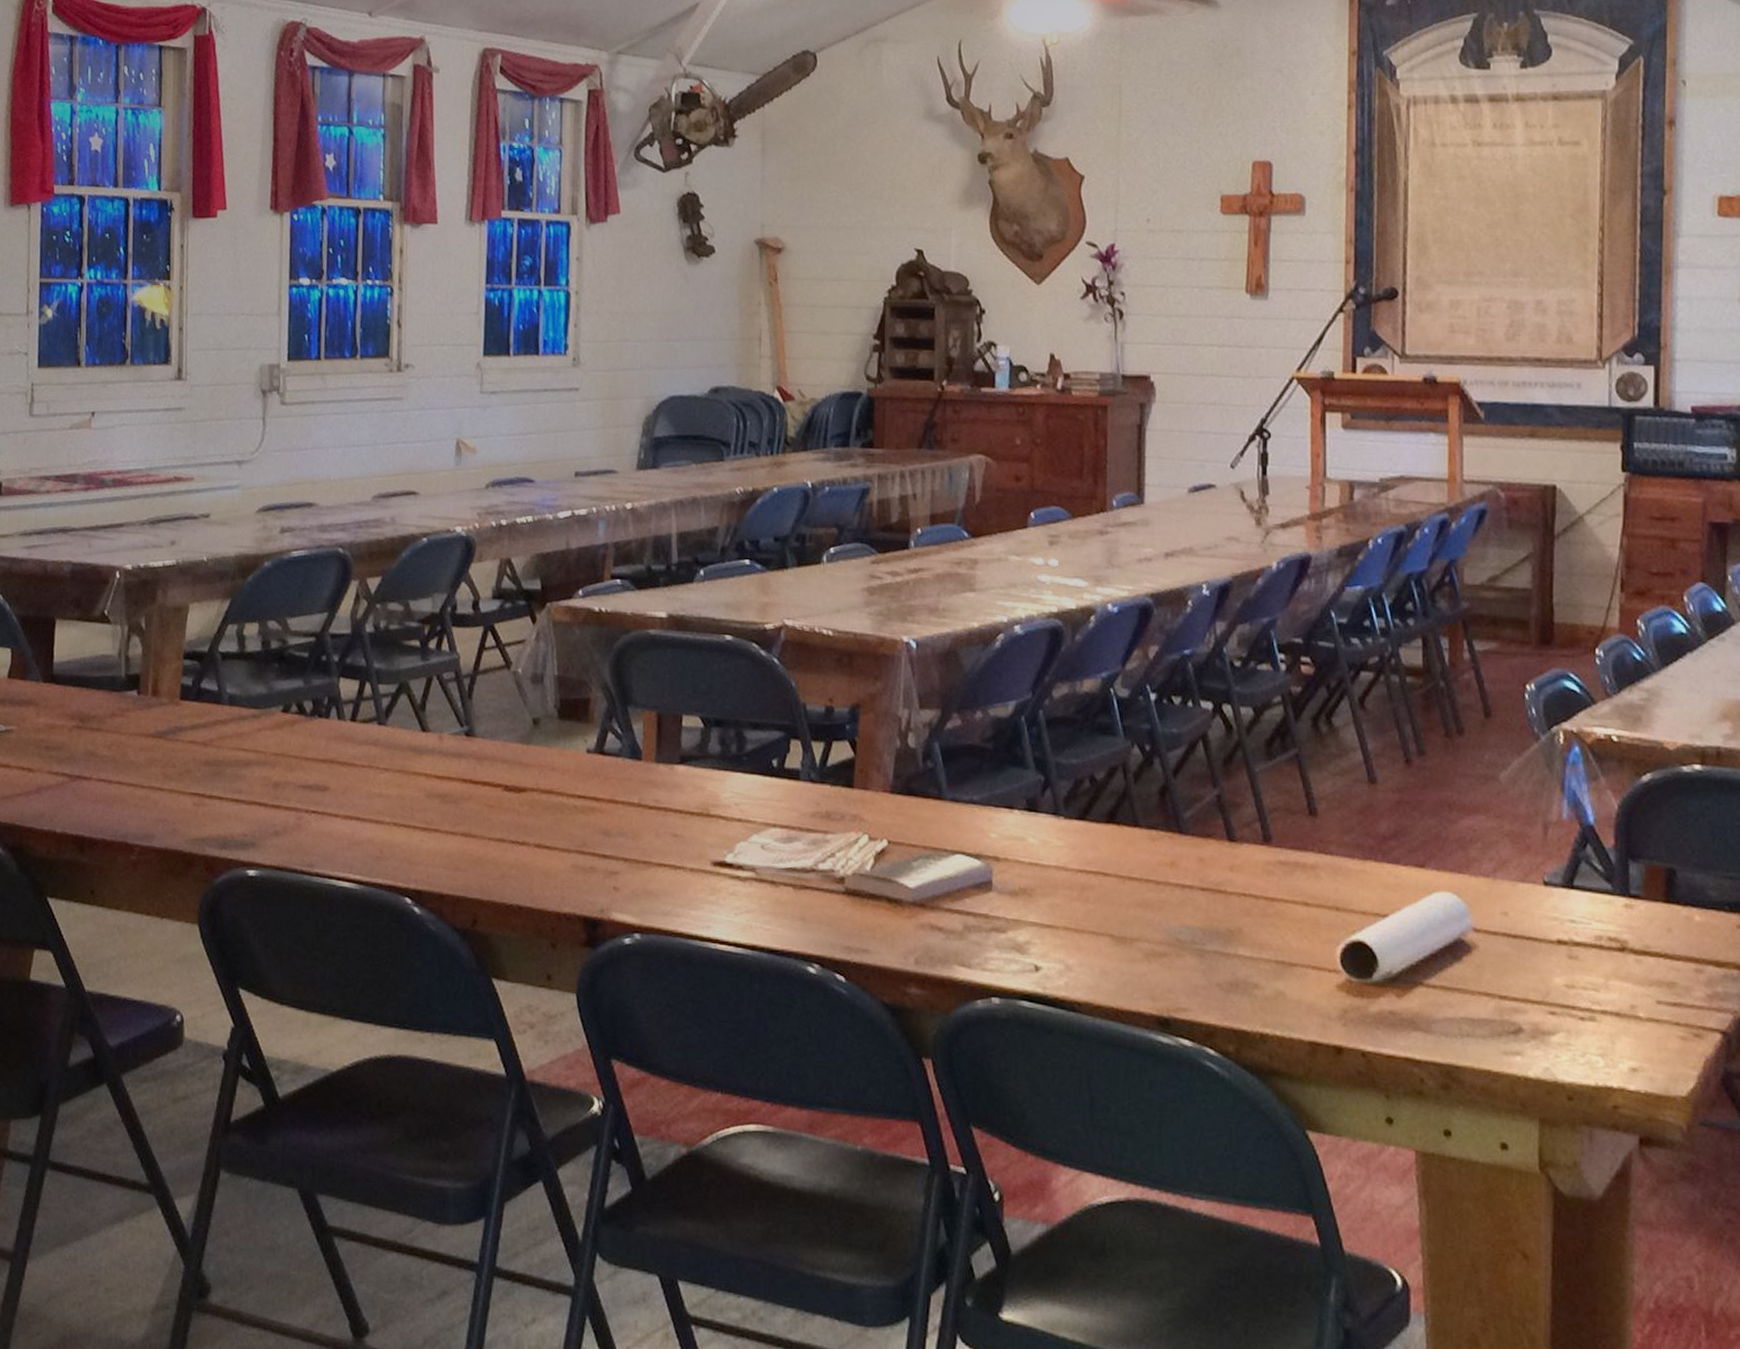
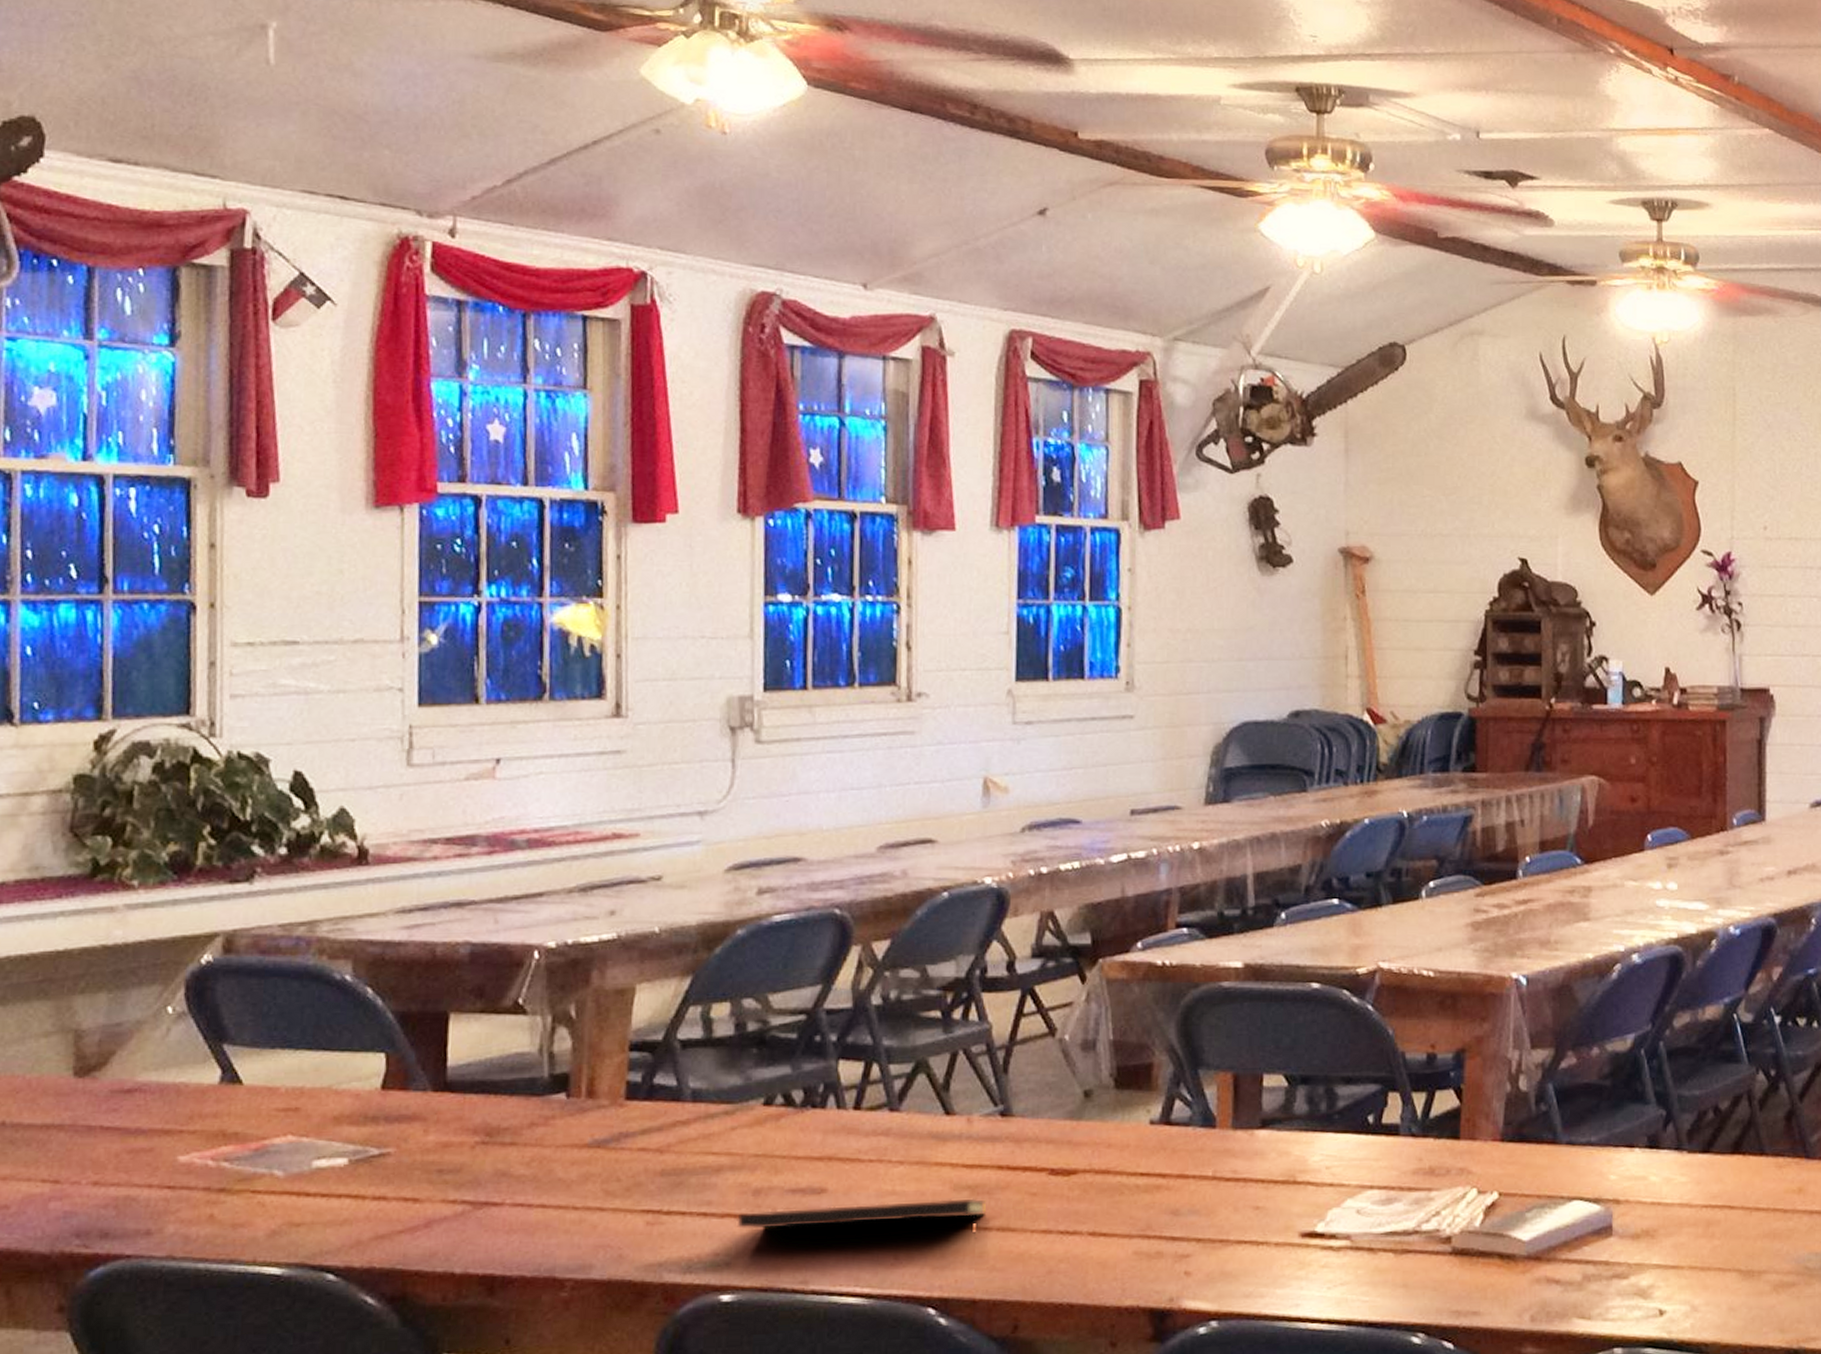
notepad: none [260,802,453,841] -> present [736,1198,986,1239]

